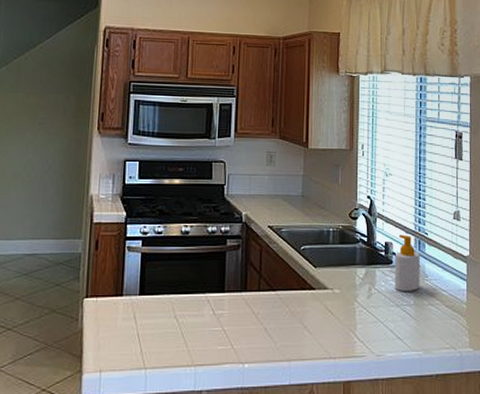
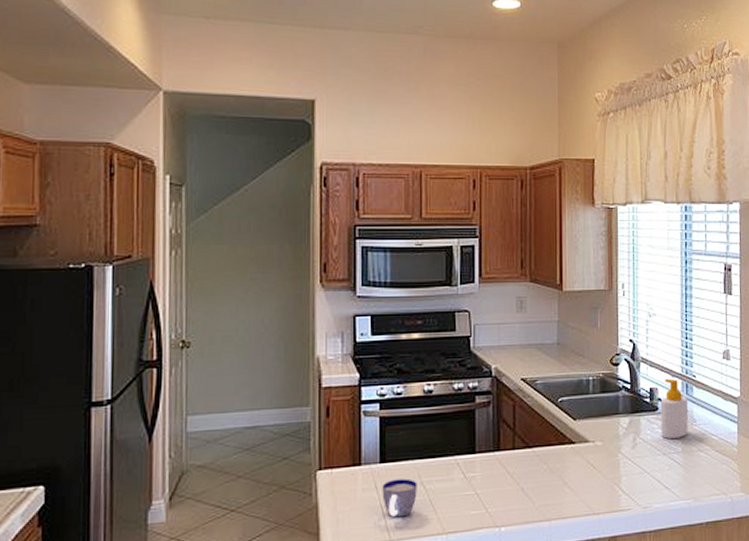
cup: none [139,311,171,347] -> present [382,478,417,518]

